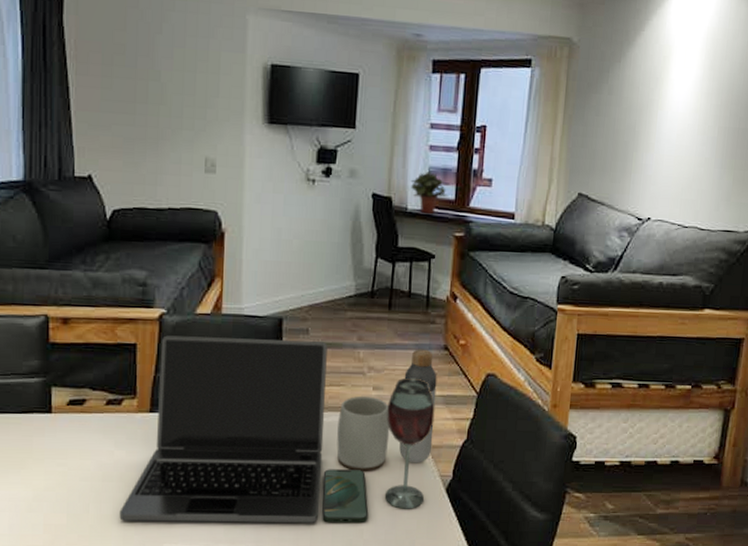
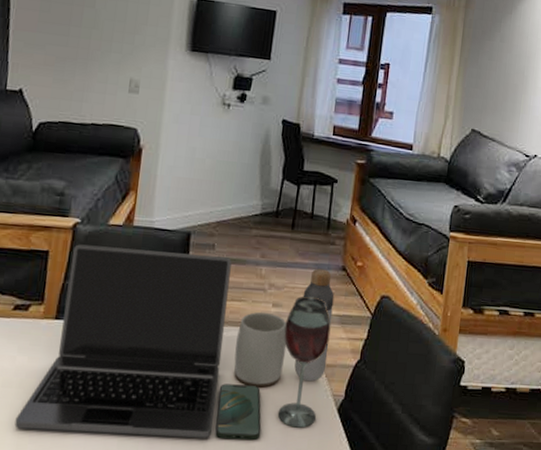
potted plant: present [410,172,451,213] -> none [318,102,355,141]

